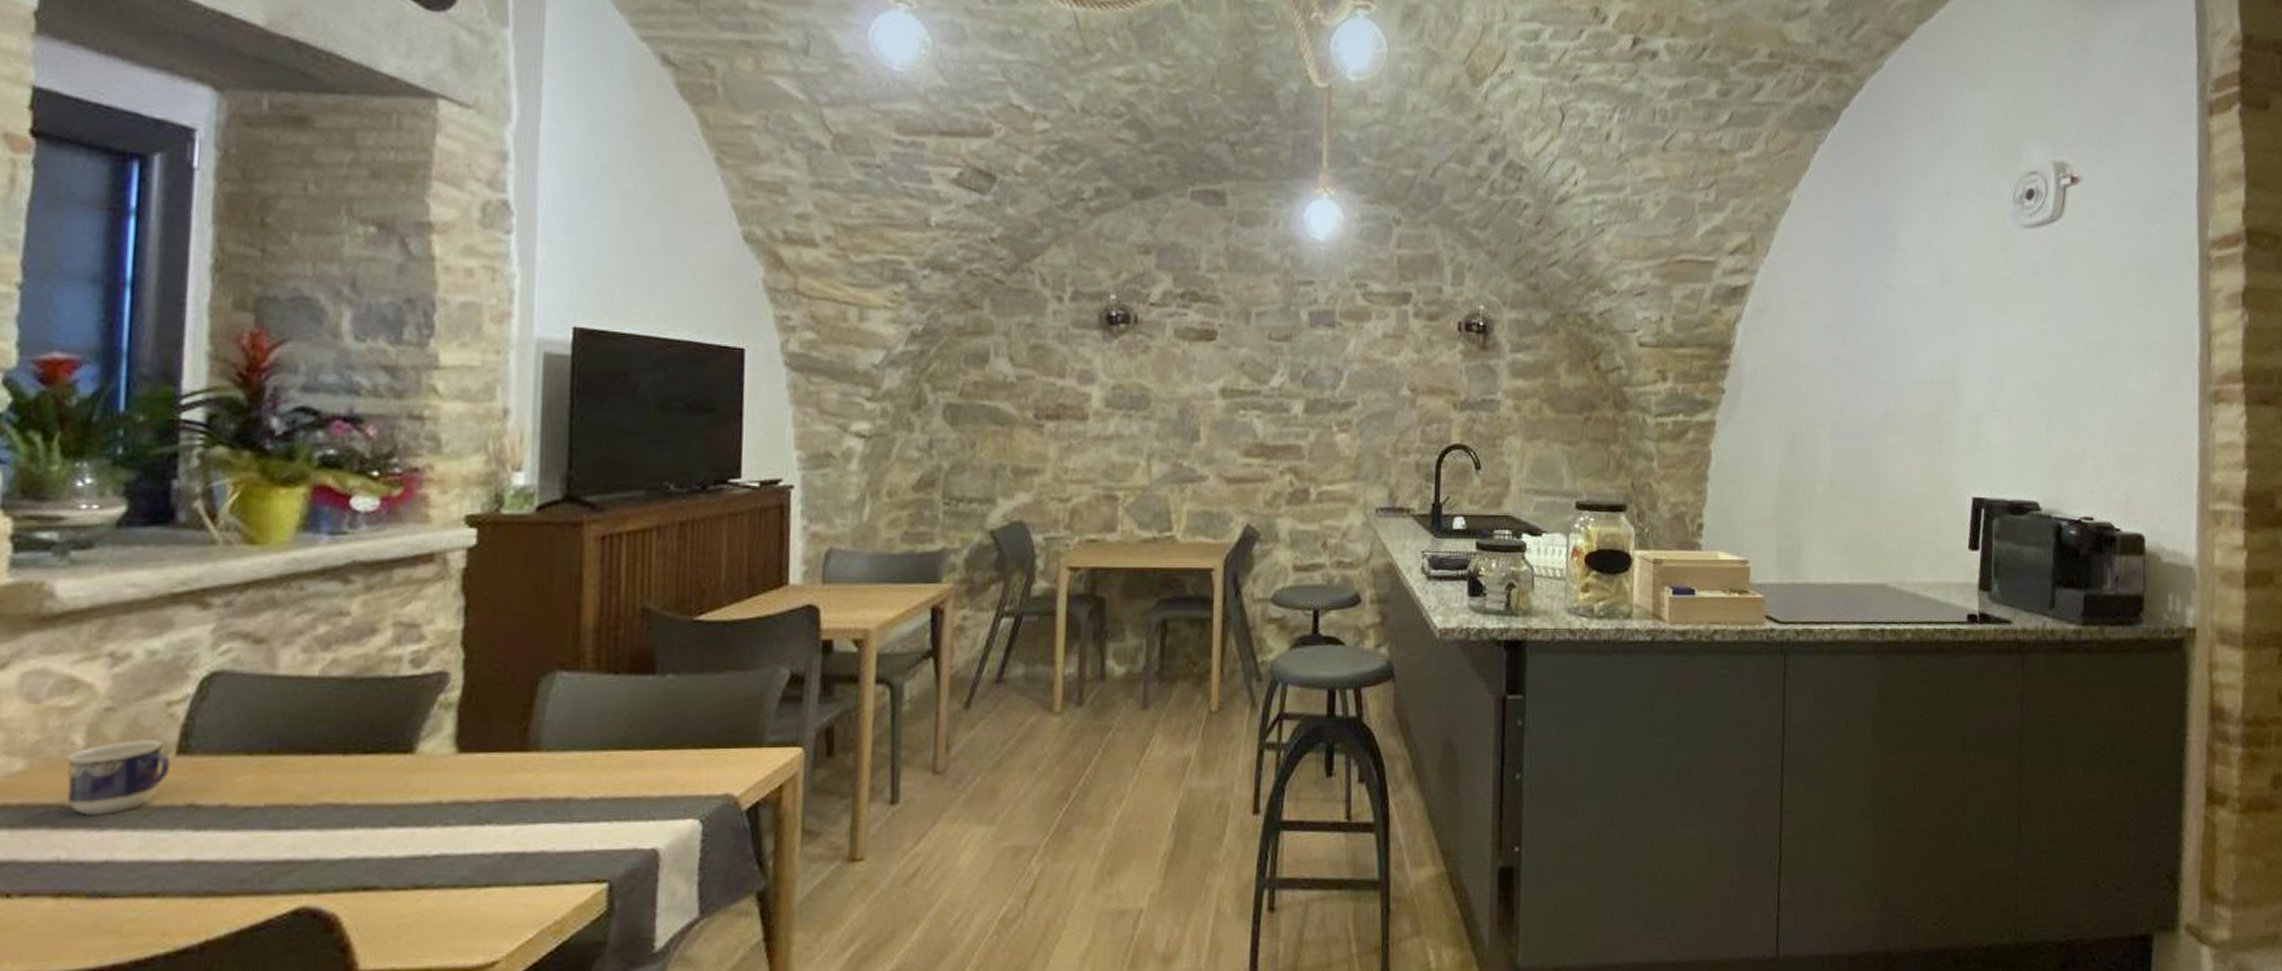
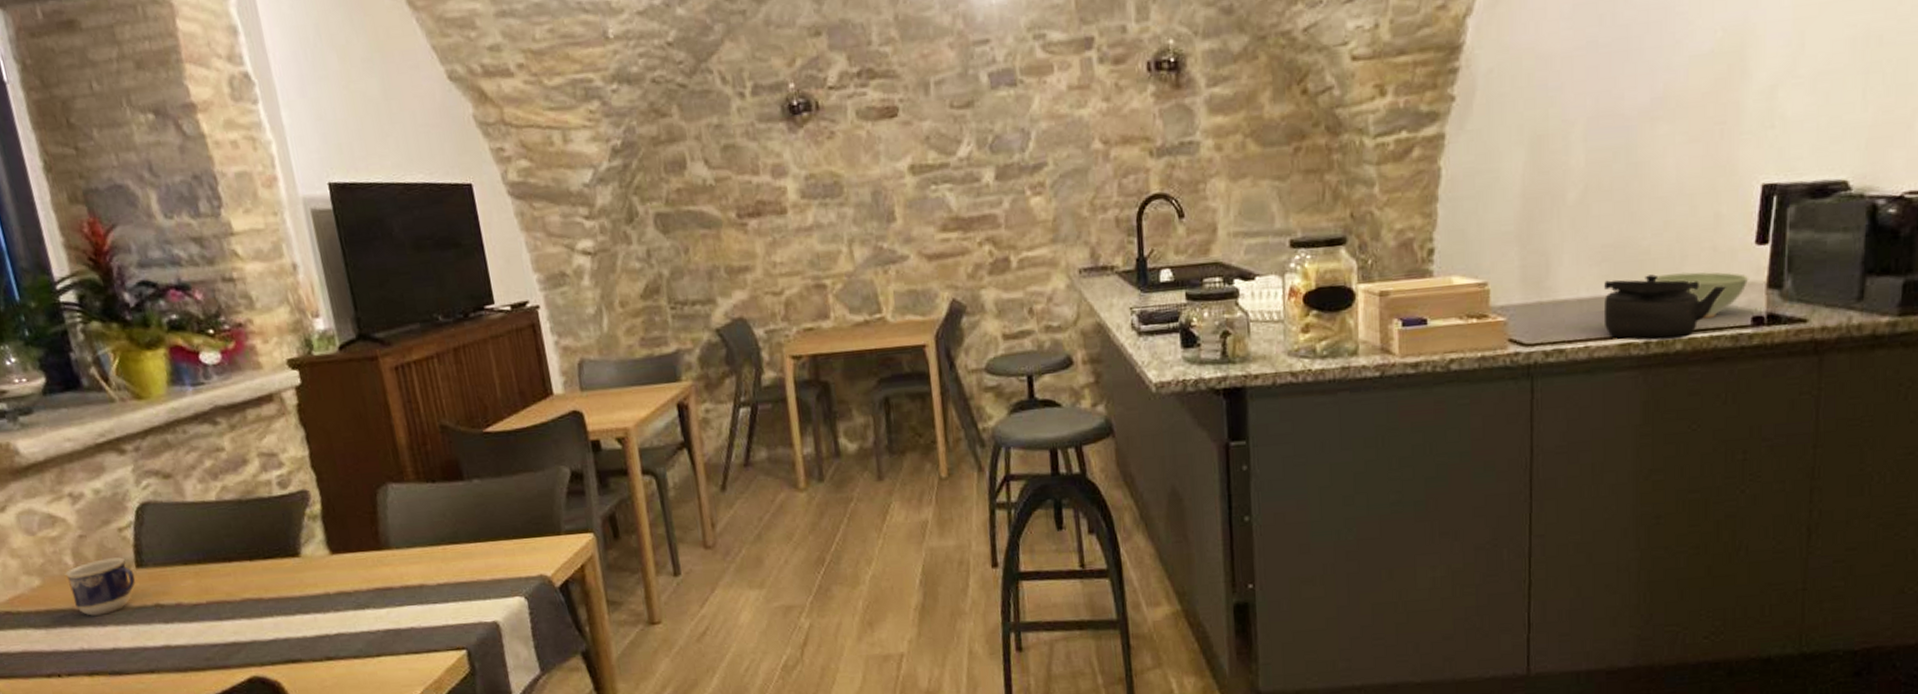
kettle: none [1846,568,1947,629] -> present [1603,274,1727,342]
bowl: none [1889,568,1964,614] -> present [1656,271,1749,320]

